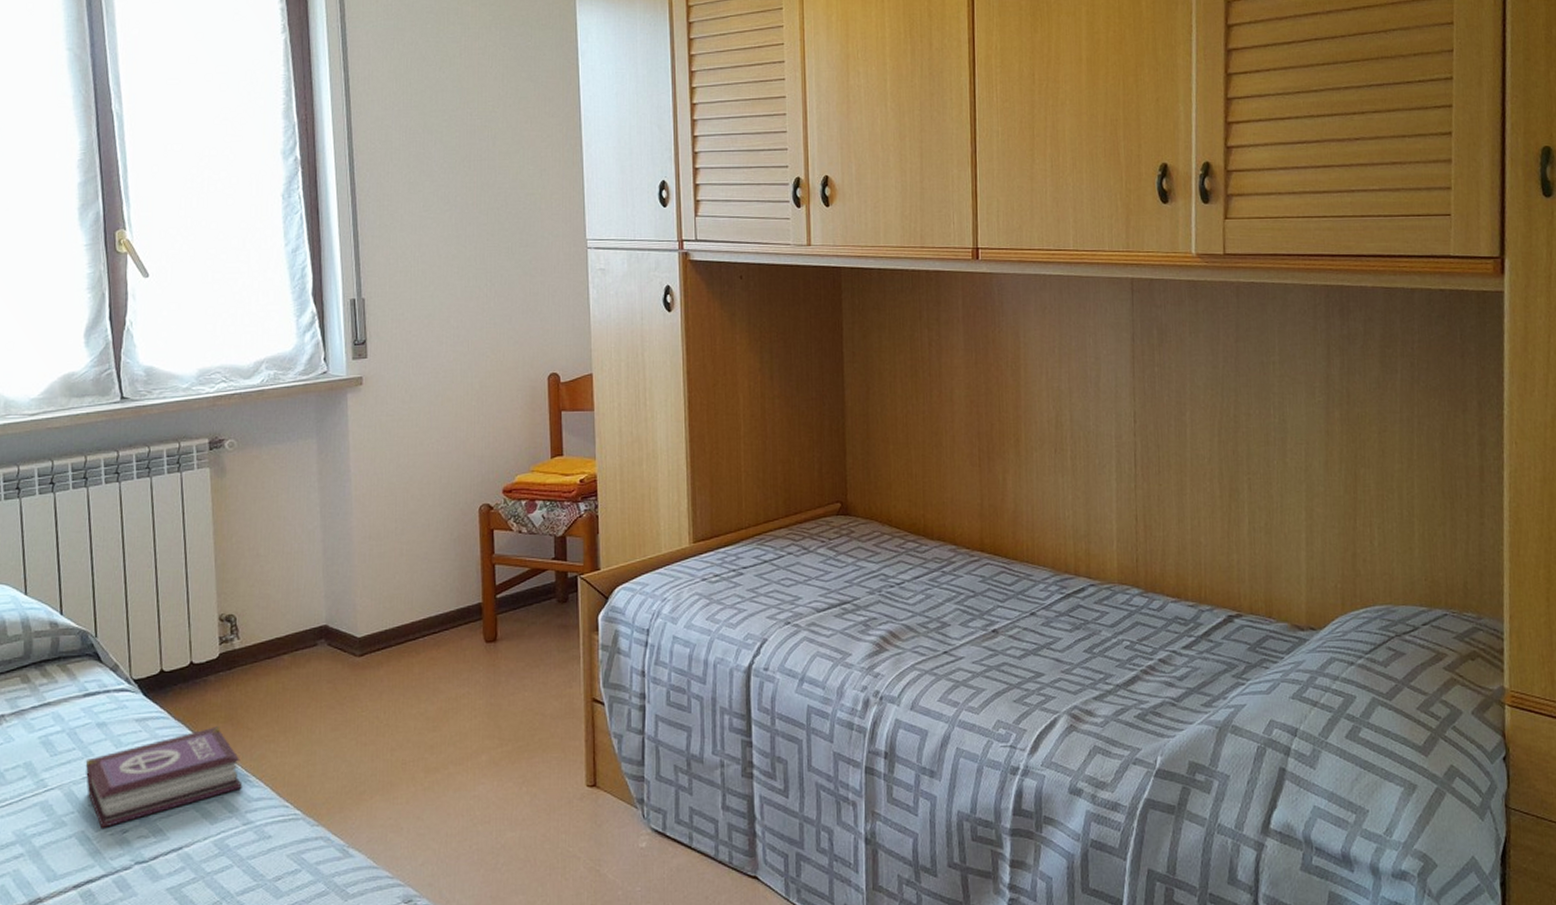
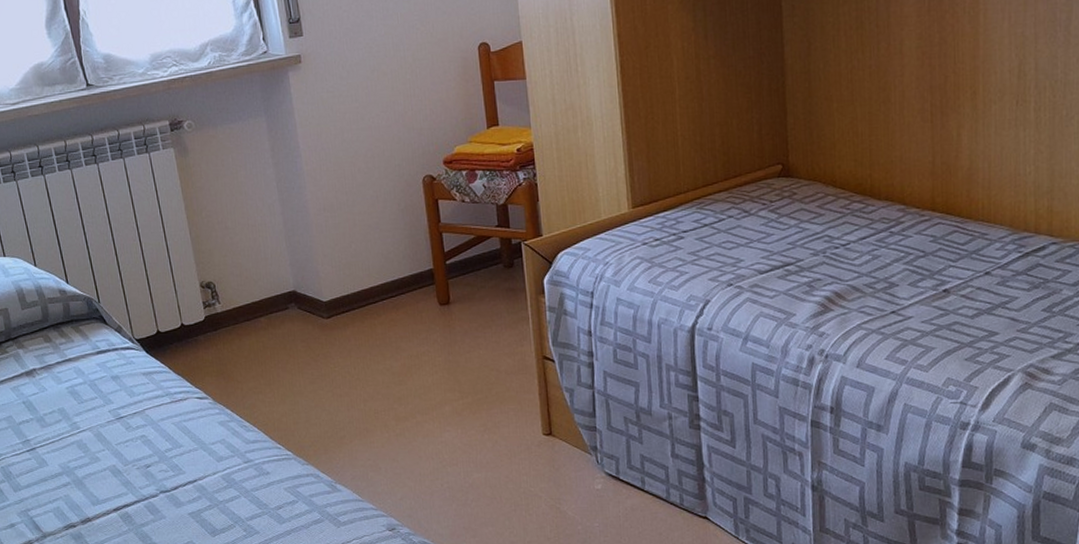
book: present [85,726,242,828] -> none [107,379,240,463]

